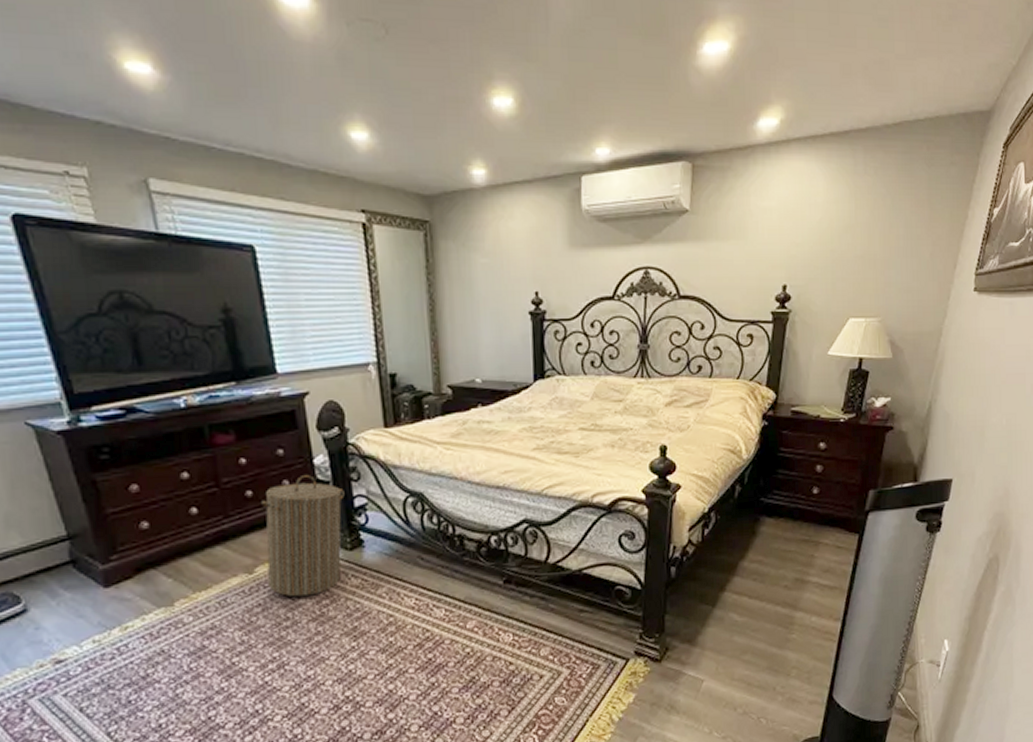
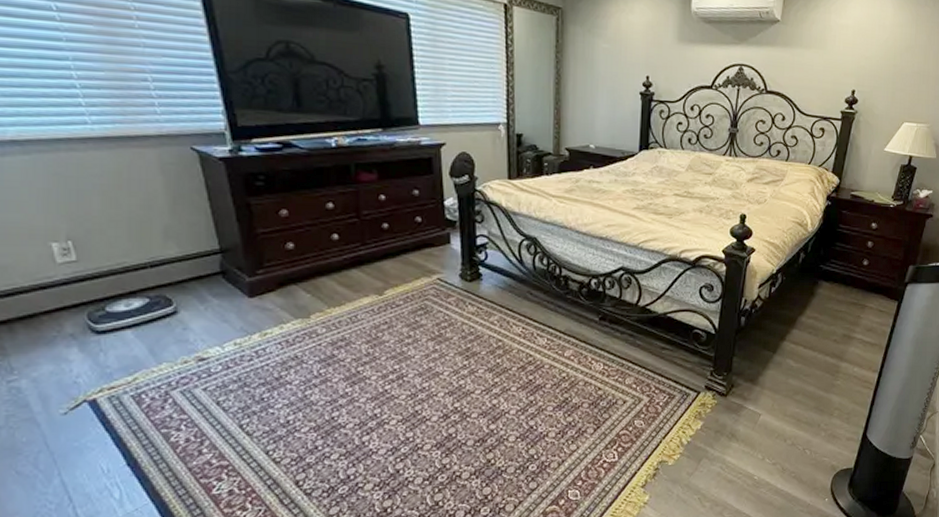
laundry hamper: present [261,474,345,597] -> none [395,213,469,318]

